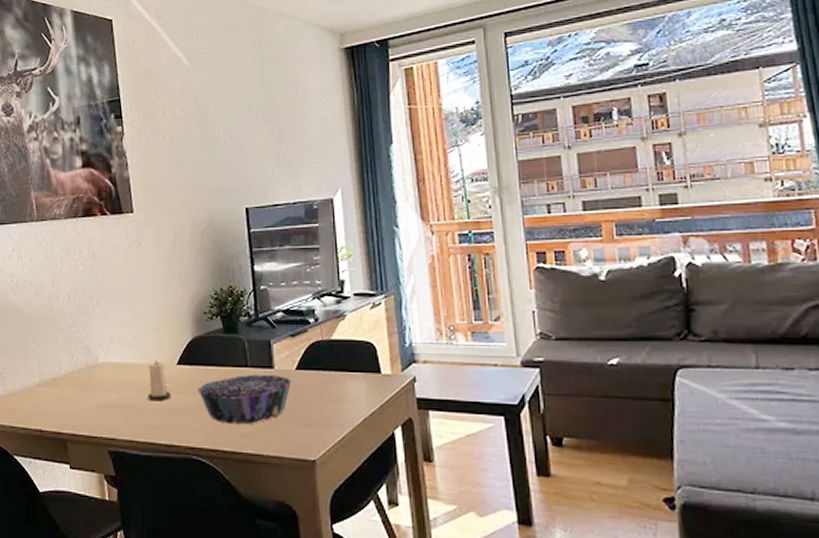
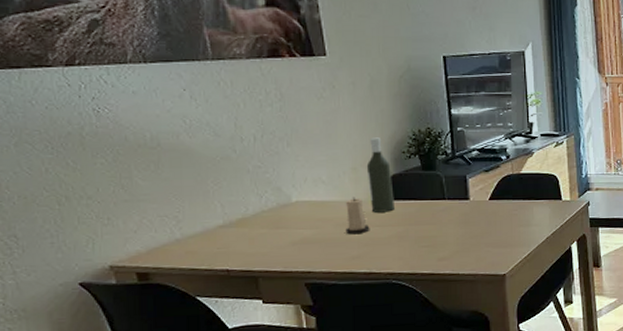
bottle: none [168,296,195,378] -> present [366,137,394,213]
decorative bowl: present [197,374,292,425] -> none [396,205,486,250]

